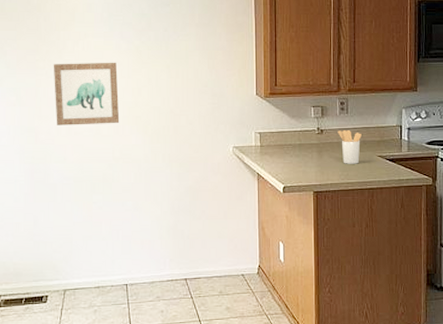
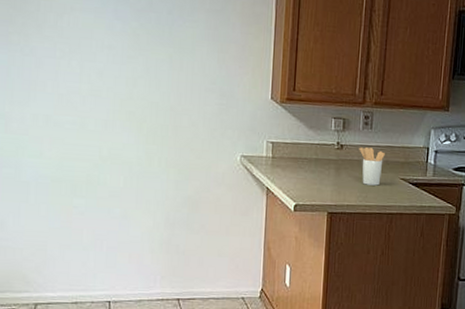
wall art: present [53,62,120,125] -> none [30,39,110,118]

